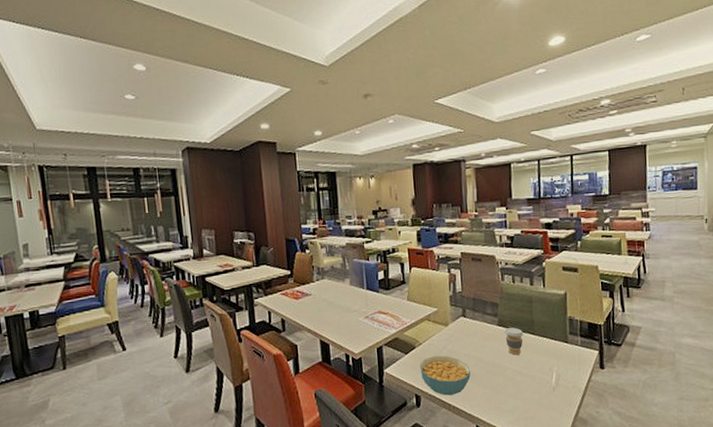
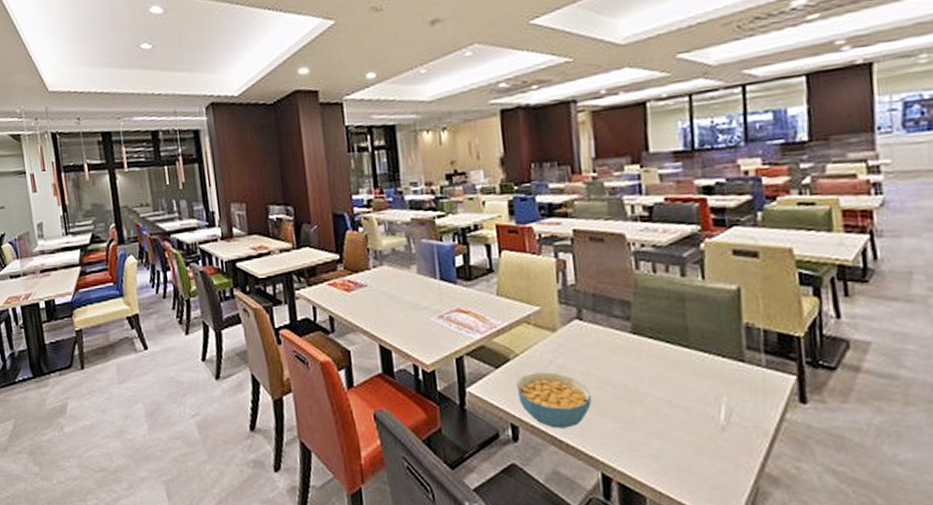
coffee cup: present [504,327,524,355] -> none [641,337,673,376]

